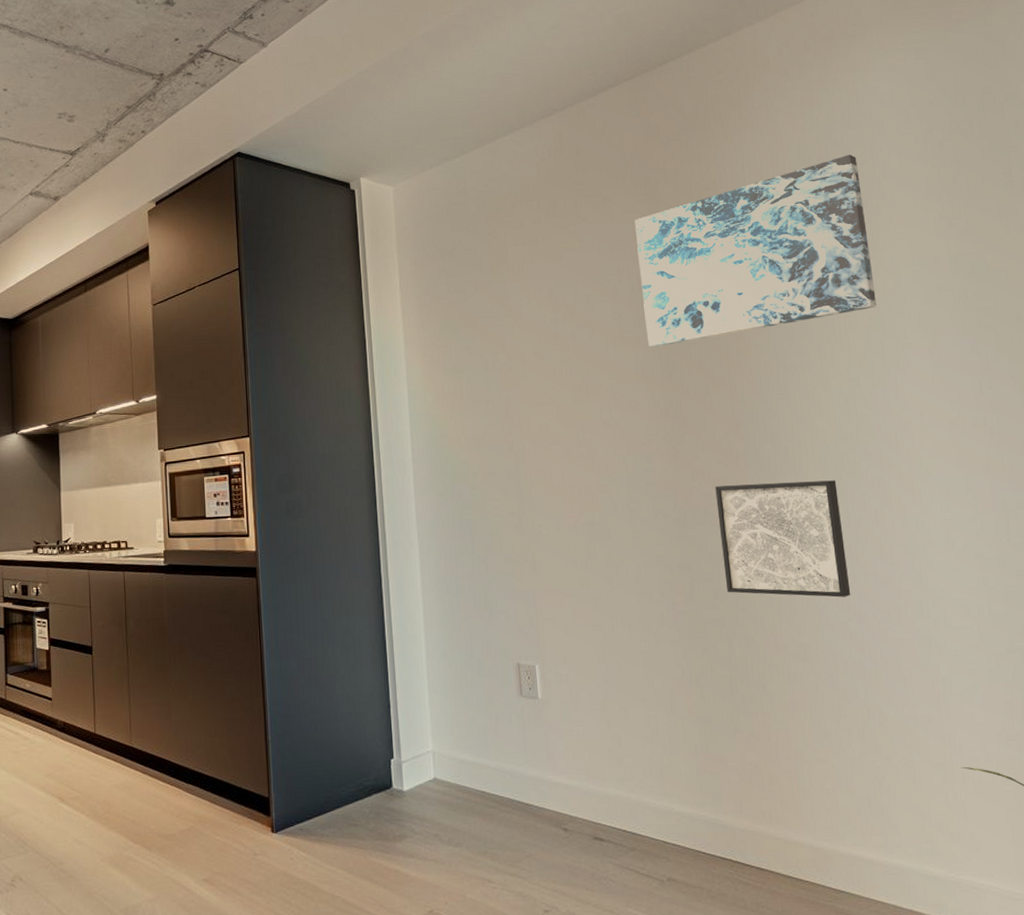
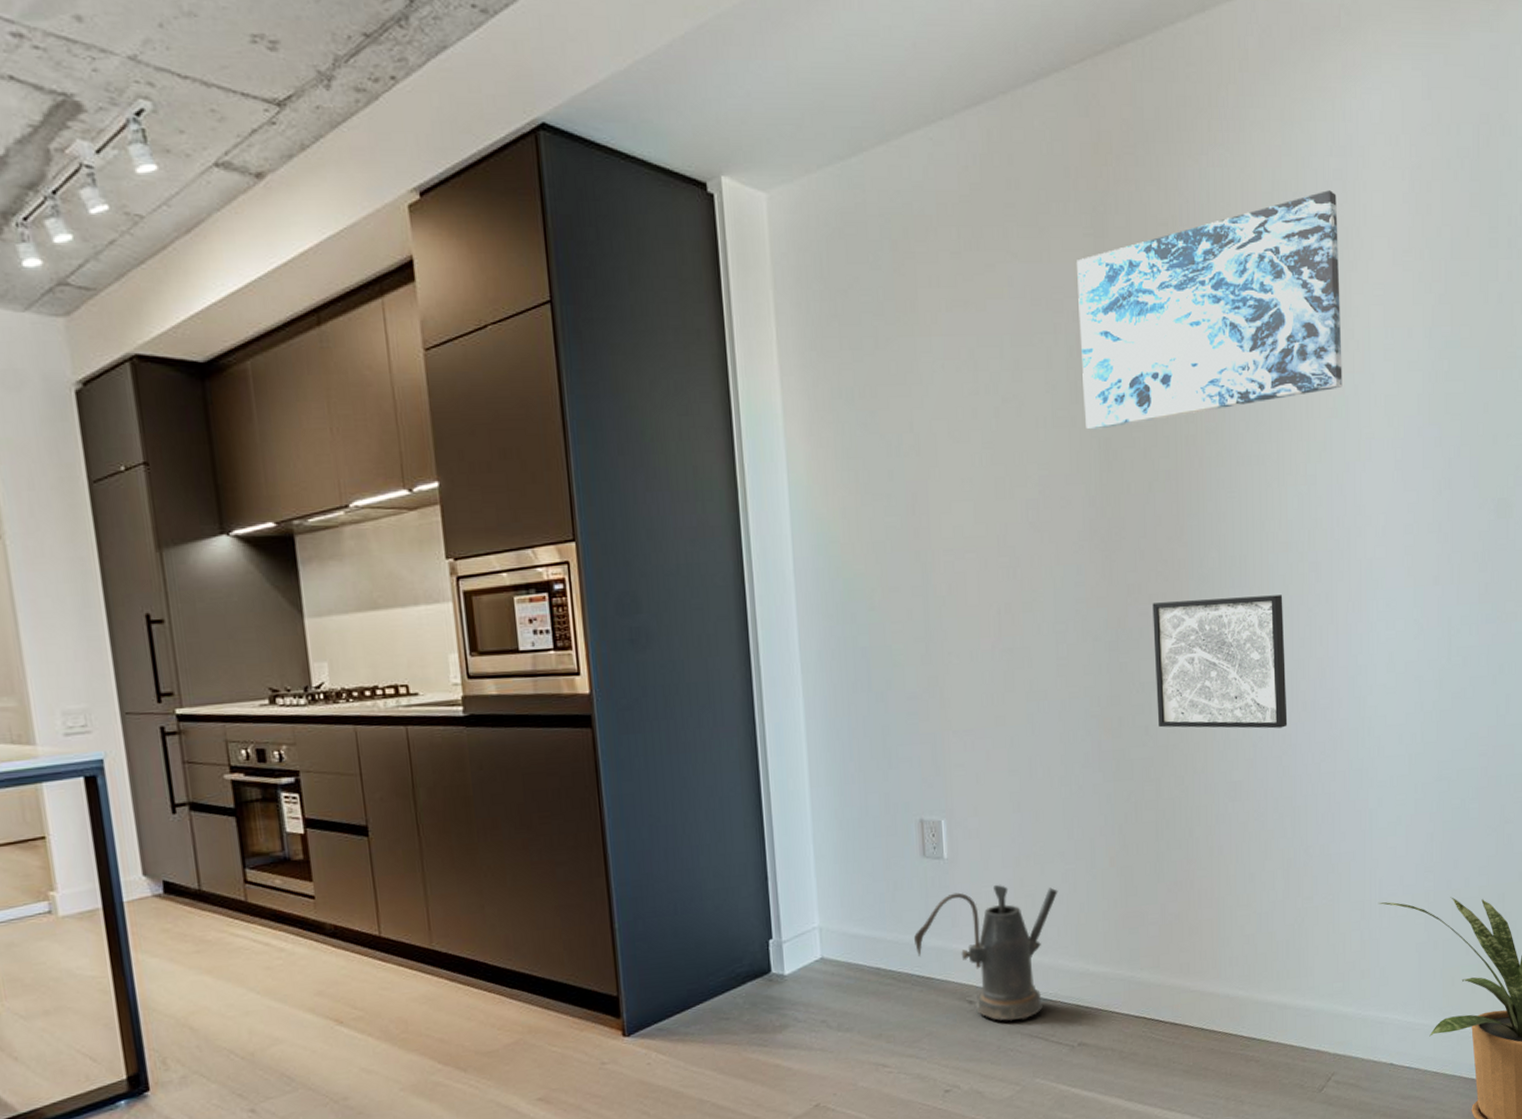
watering can: none [513,724,642,851] -> present [913,884,1058,1021]

